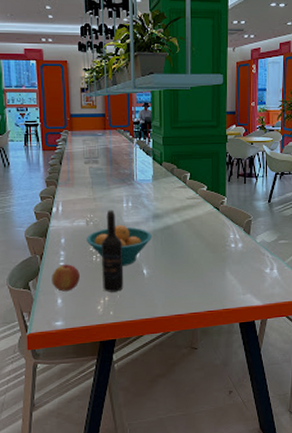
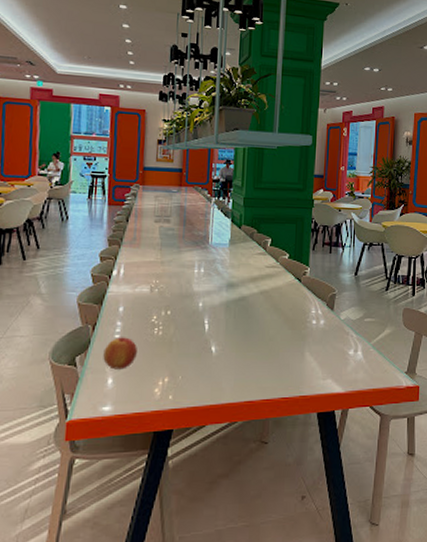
fruit bowl: present [86,224,153,266] -> none [149,293,225,341]
wine bottle: present [102,210,124,292] -> none [163,276,190,372]

